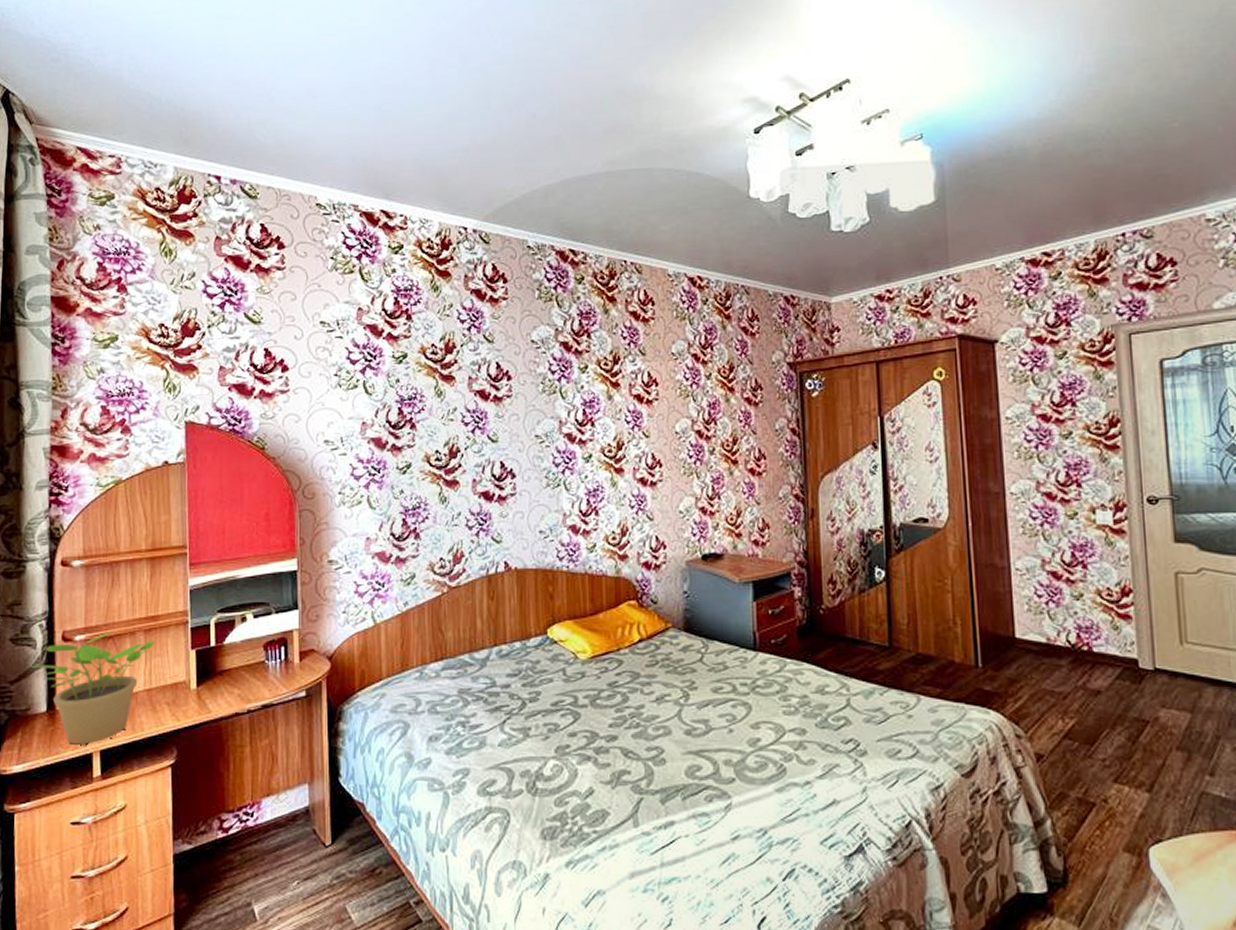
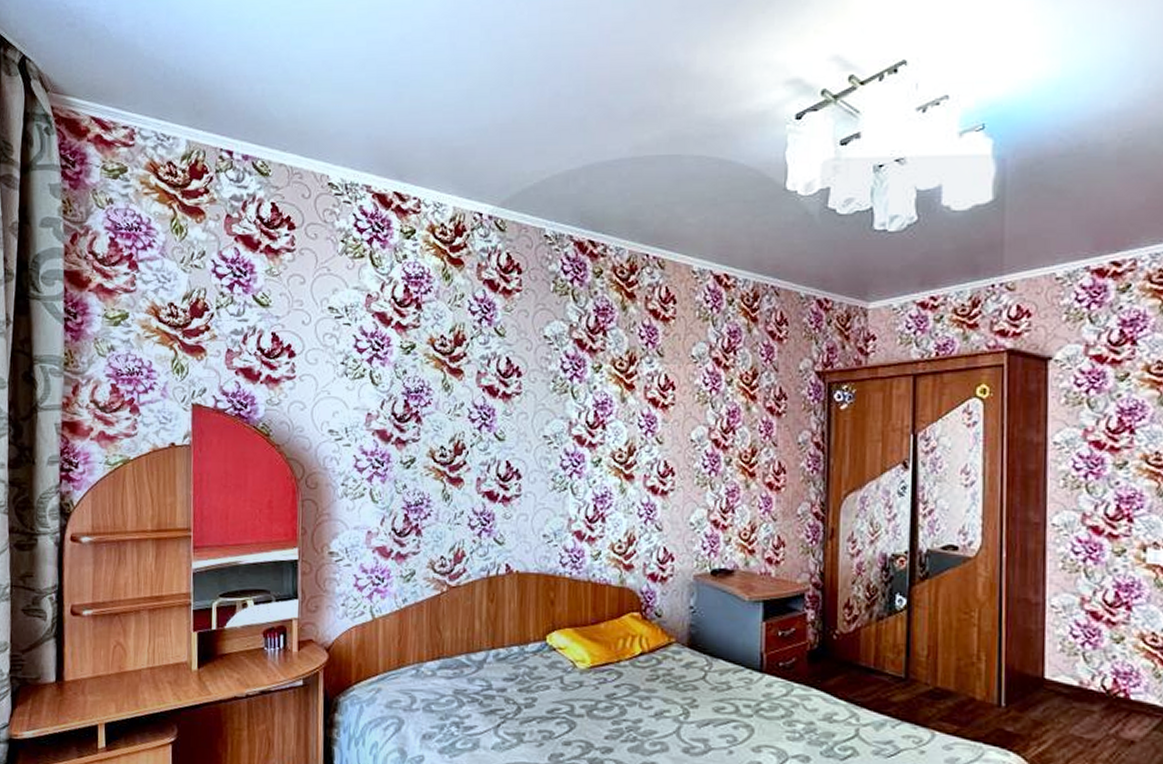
potted plant: present [29,630,155,745] -> none [40,608,159,717]

